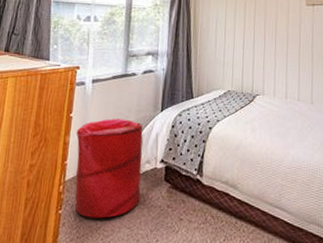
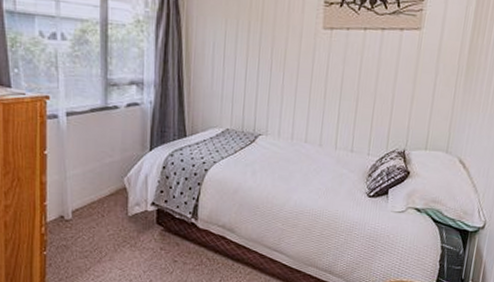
laundry hamper: present [75,118,143,219] -> none [53,157,131,260]

